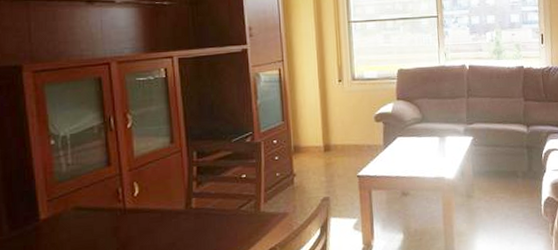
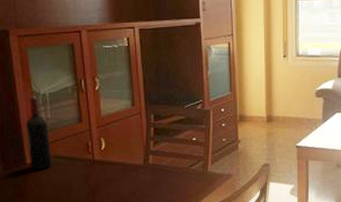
wine bottle: none [40,140,73,227] -> present [25,97,53,170]

